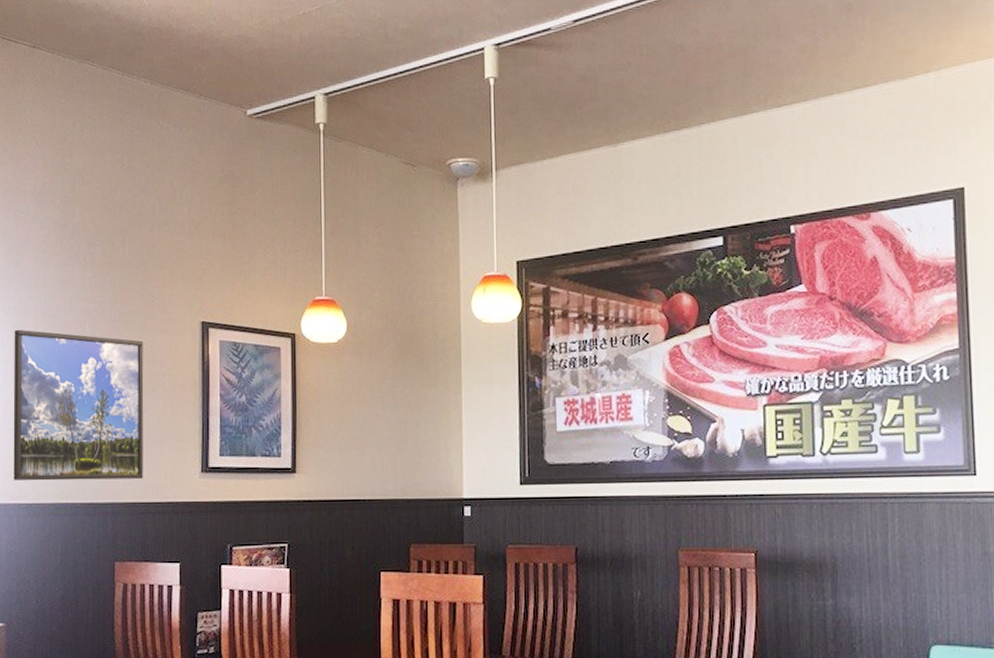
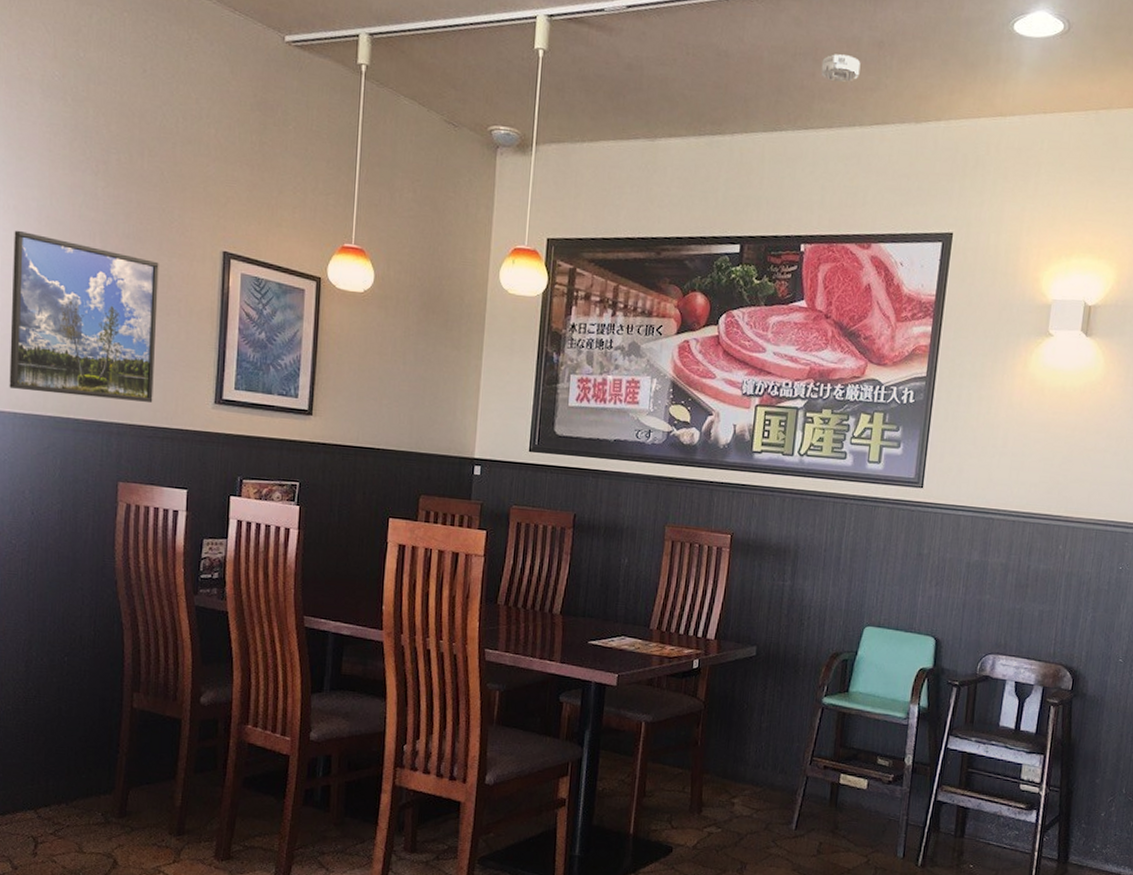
smoke detector: none [786,24,830,54] -> present [820,54,861,82]

